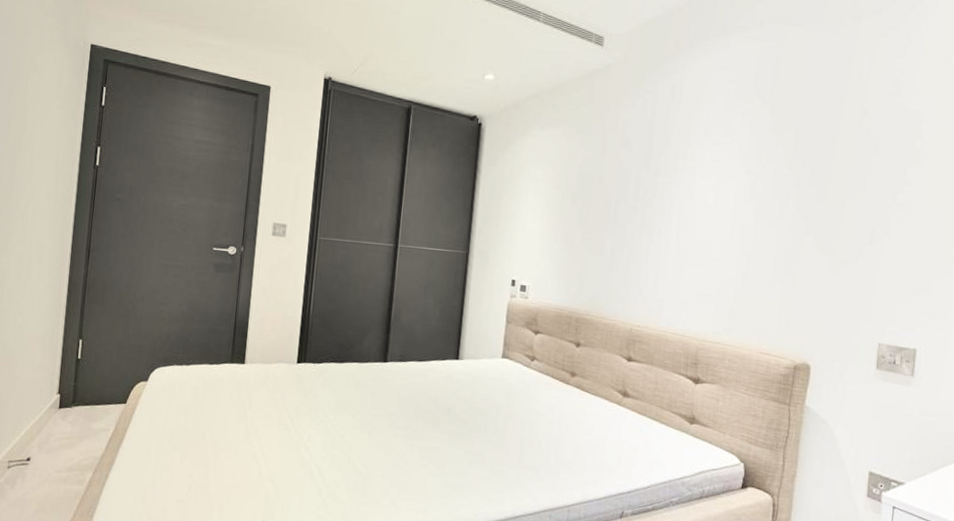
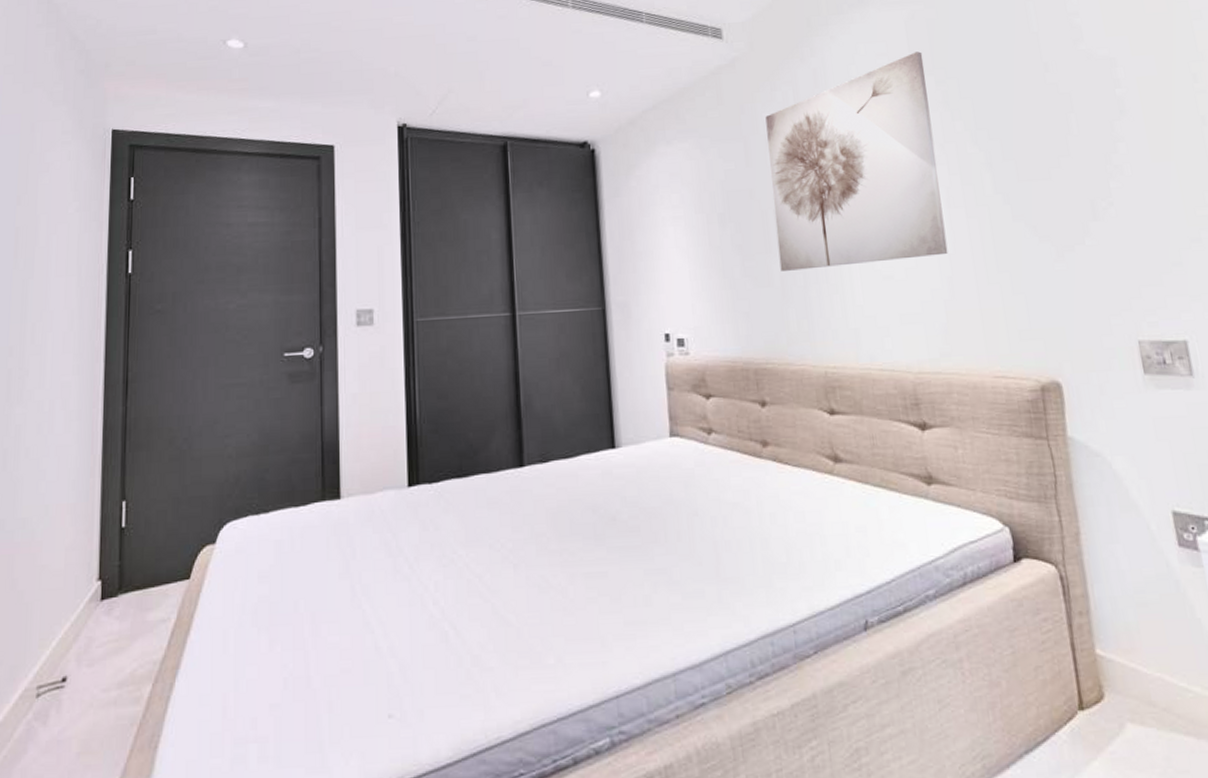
wall art: none [612,83,766,253] -> present [765,51,948,271]

